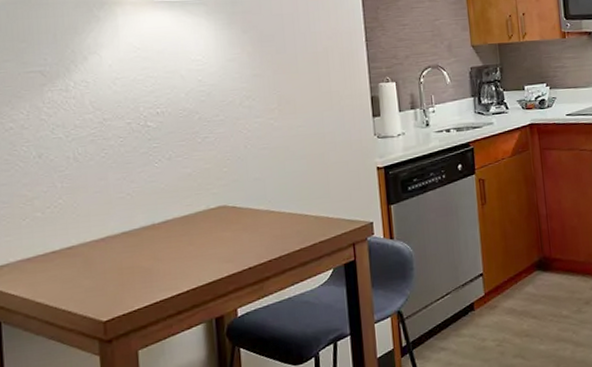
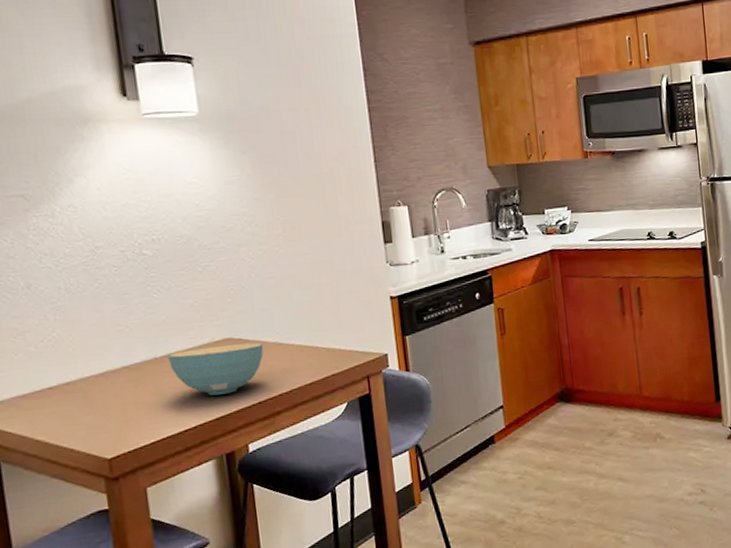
cereal bowl: none [165,210,256,261] -> present [167,342,264,396]

